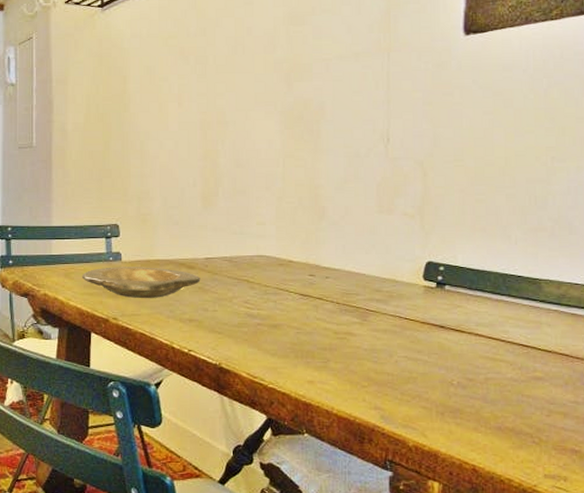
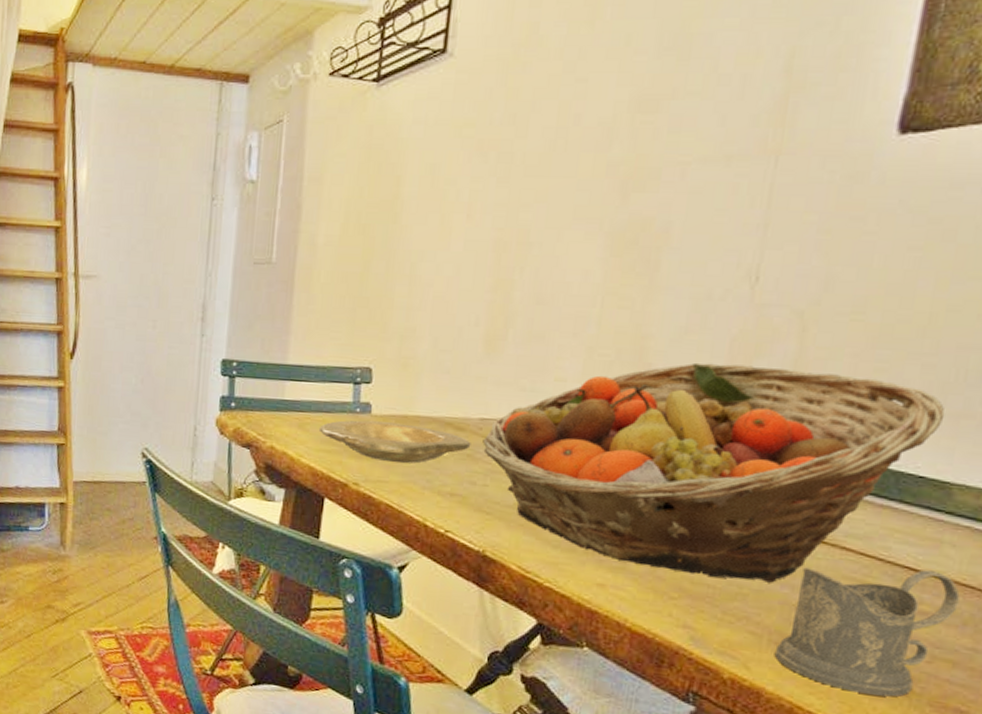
fruit basket: none [209,203,527,367] -> present [482,362,945,583]
tea glass holder: none [443,346,560,446] -> present [775,567,960,697]

